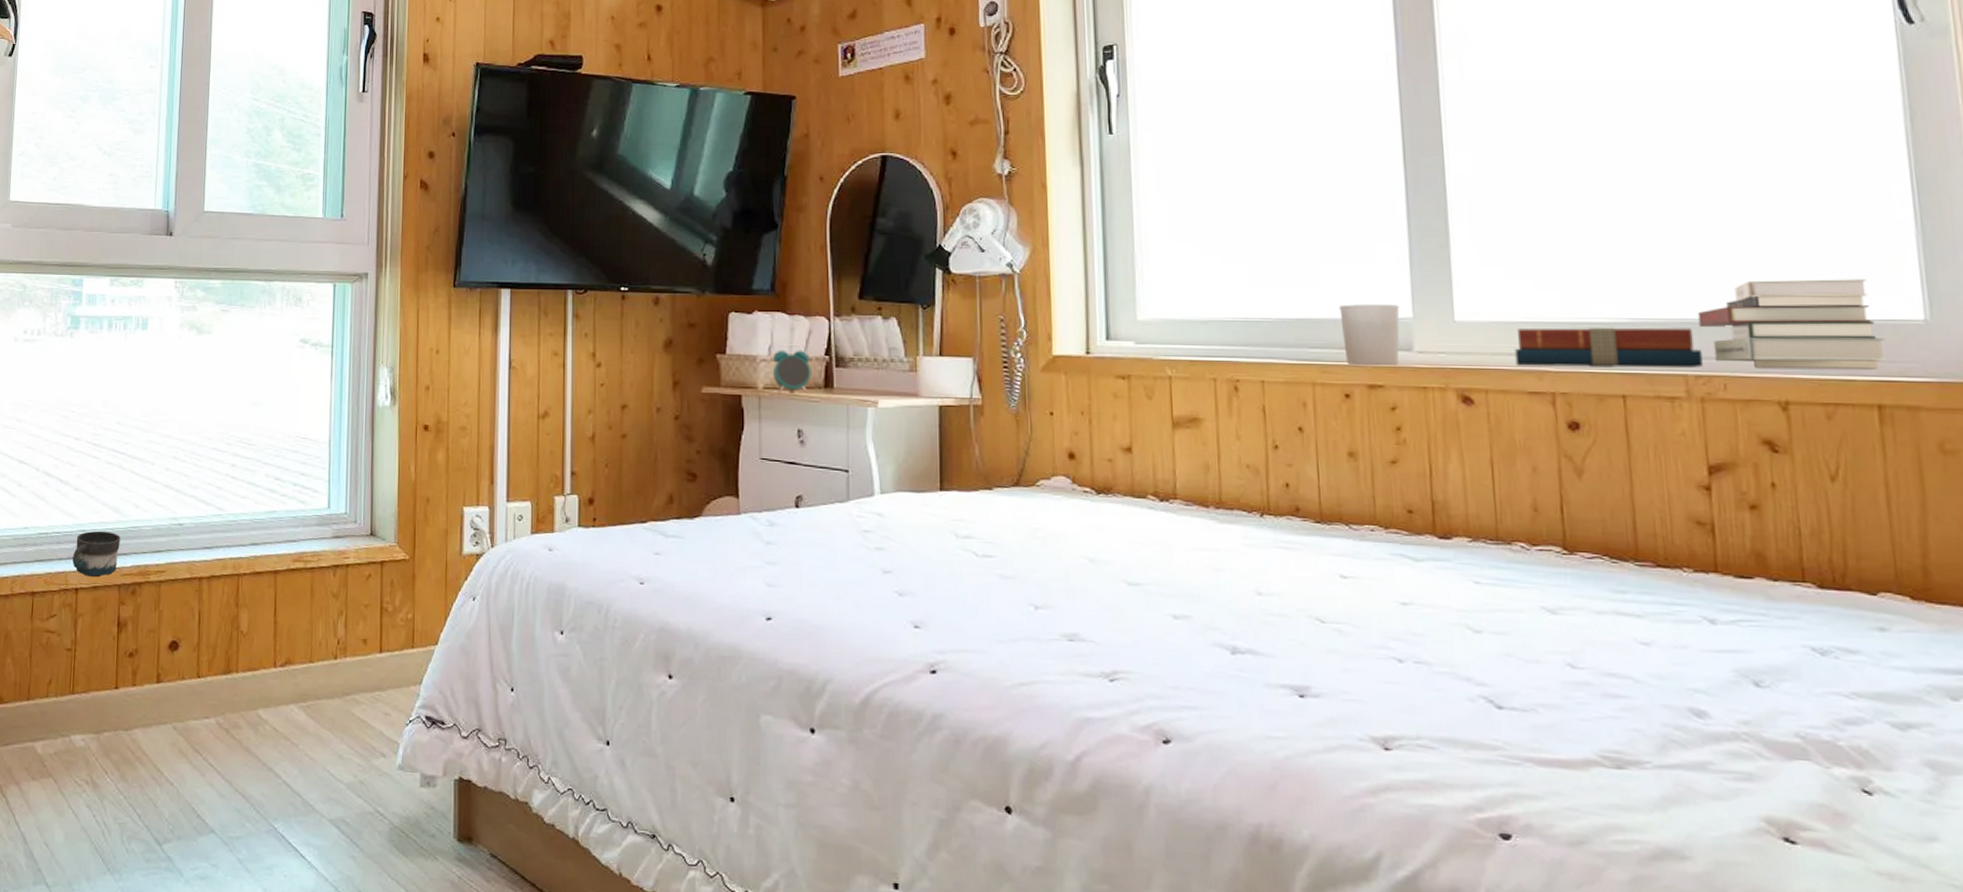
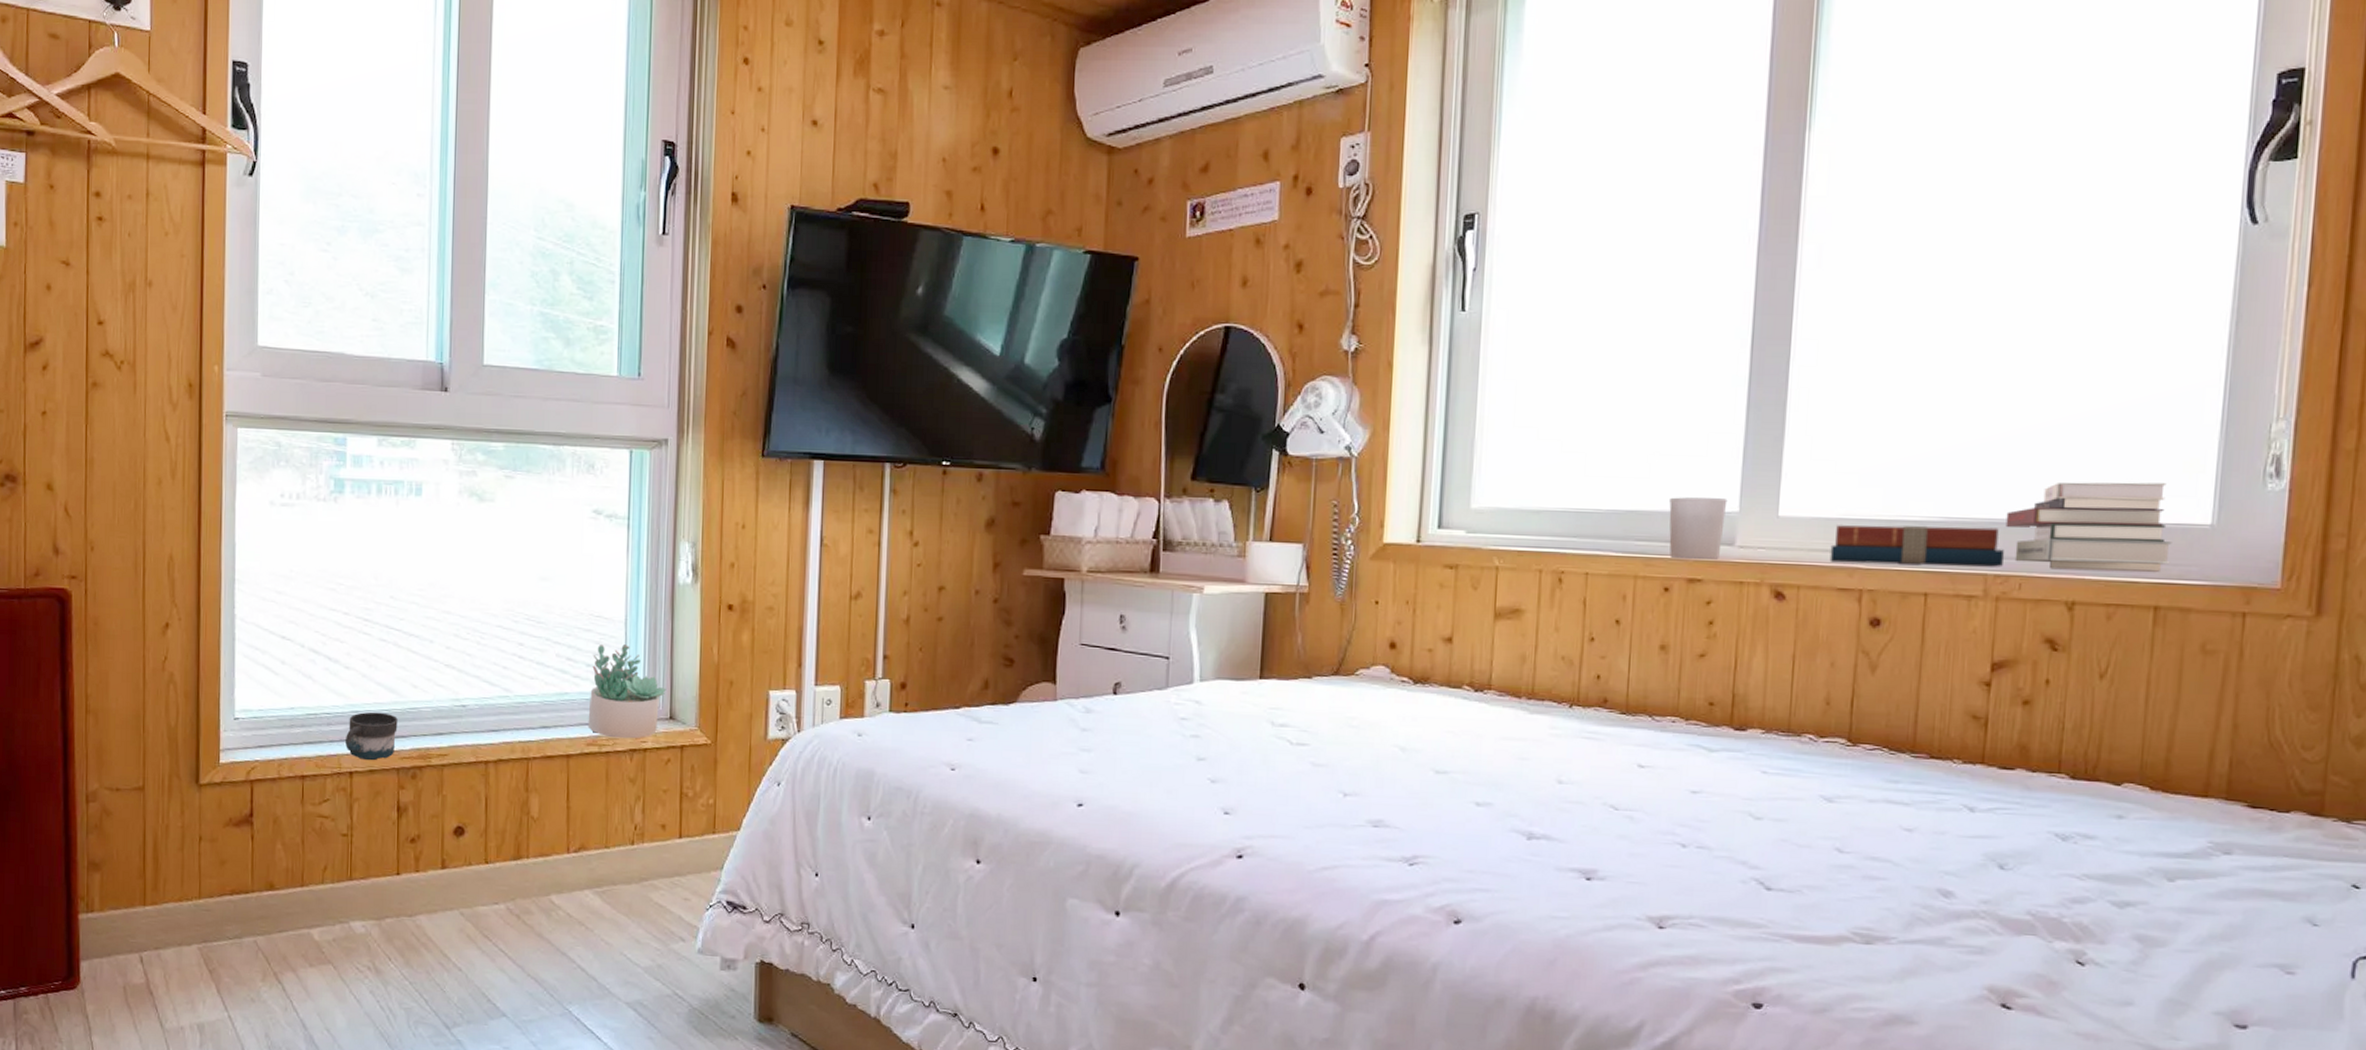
succulent plant: none [294,464,367,555] -> present [588,644,666,739]
alarm clock: present [772,344,811,394] -> none [1097,526,1138,578]

